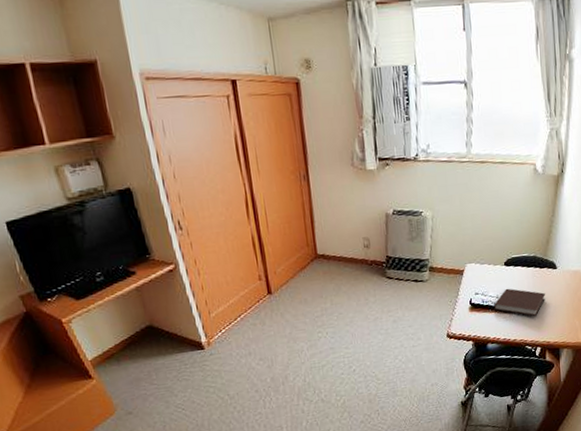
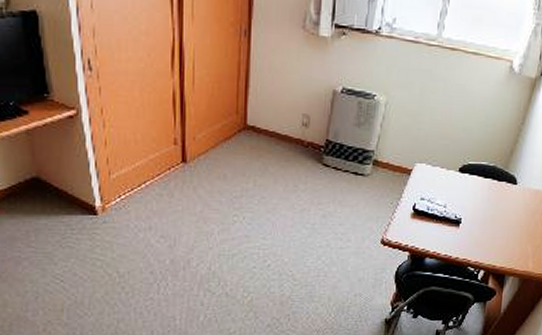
notebook: present [493,288,546,317] -> none [438,198,500,235]

